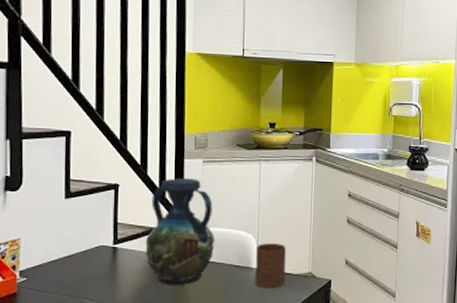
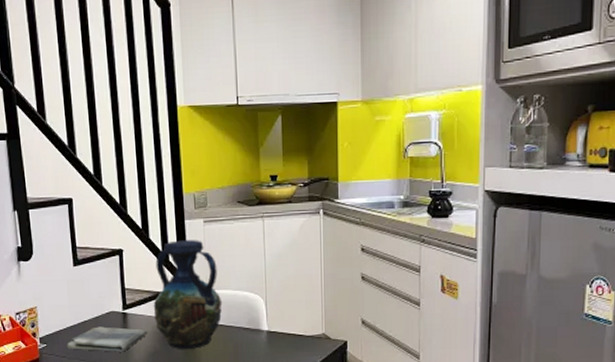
dish towel: none [49,261,137,287] -> present [67,326,147,352]
cup: present [255,243,286,289] -> none [265,304,297,351]

